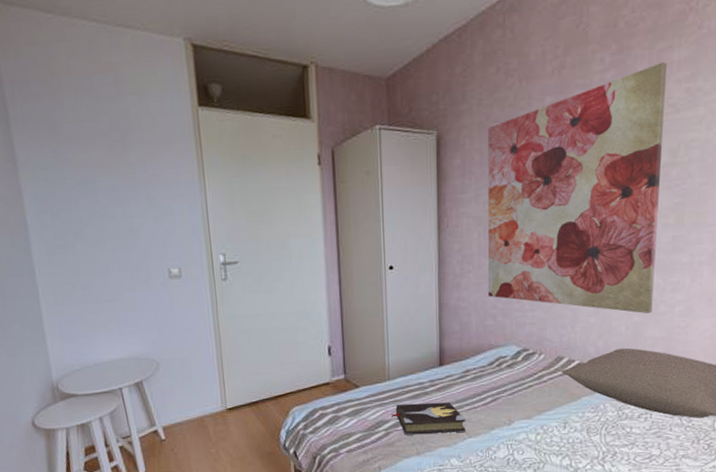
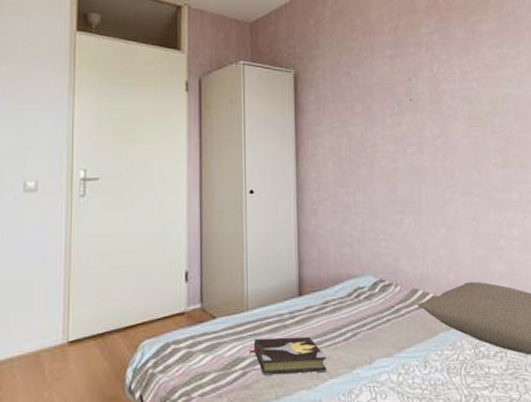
wall art: present [487,61,668,314] -> none [338,31,494,248]

